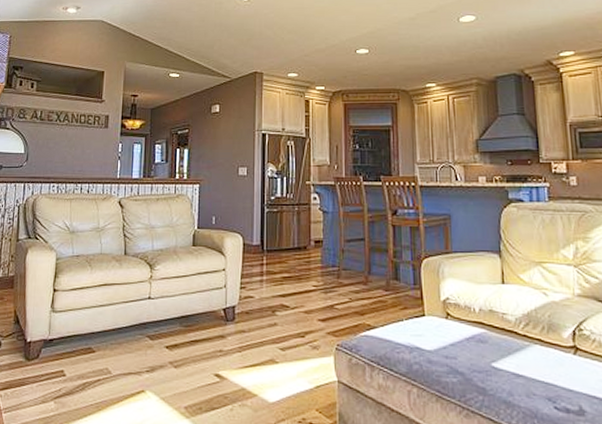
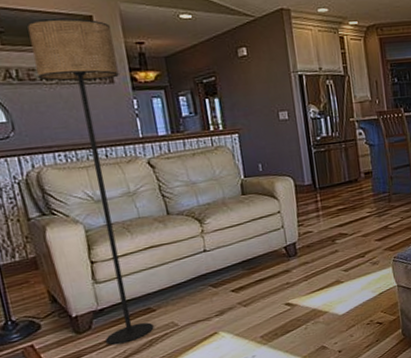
floor lamp: none [46,73,115,381] -> present [27,18,154,345]

